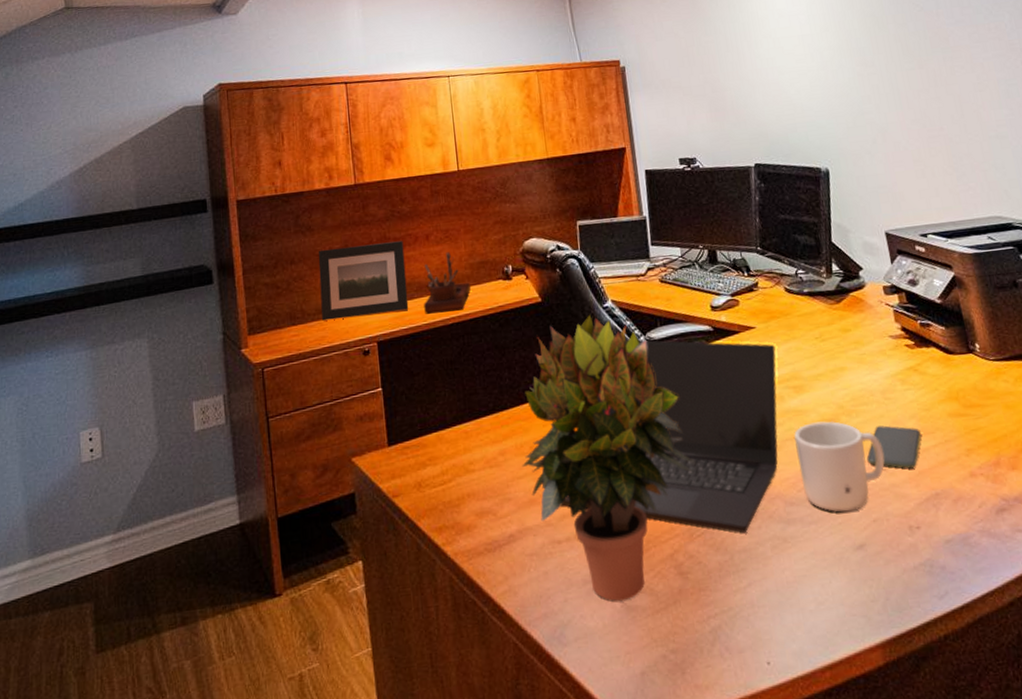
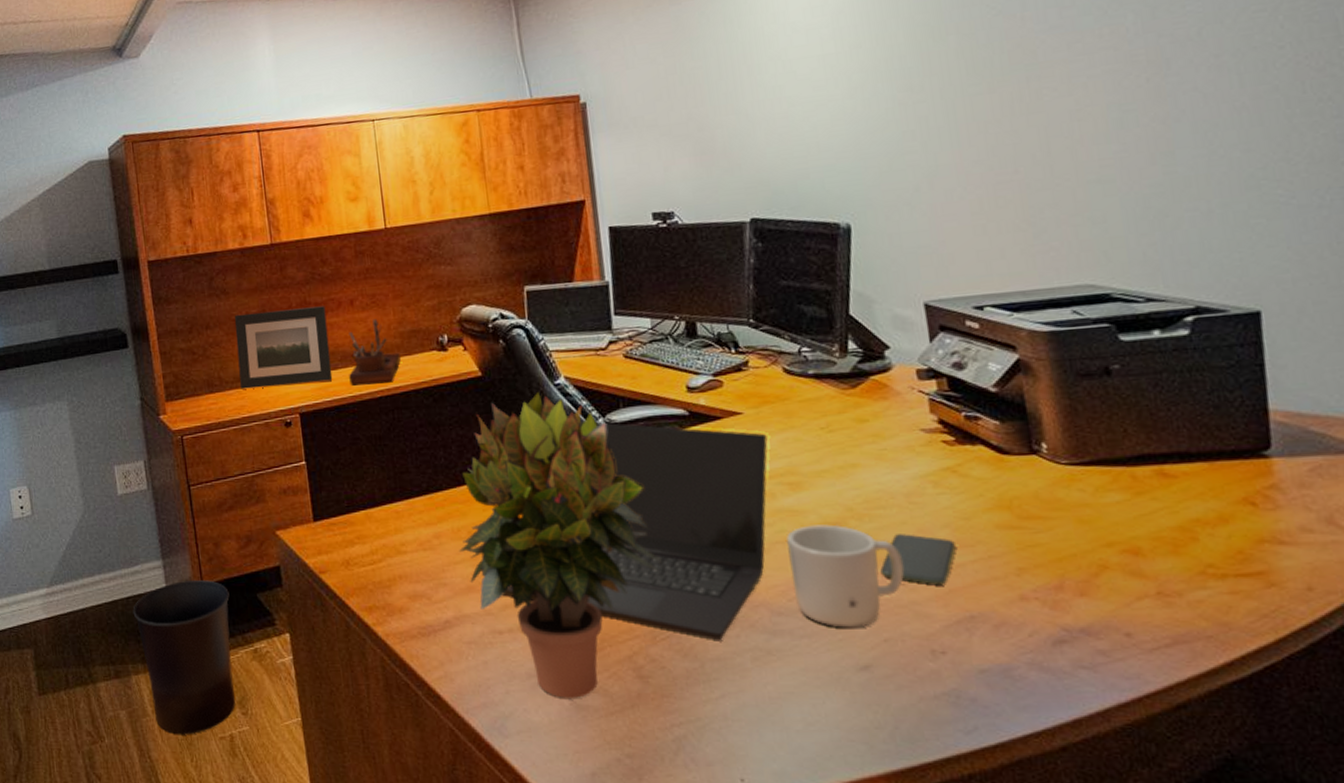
waste bin: none [204,512,306,680] -> present [133,580,236,734]

